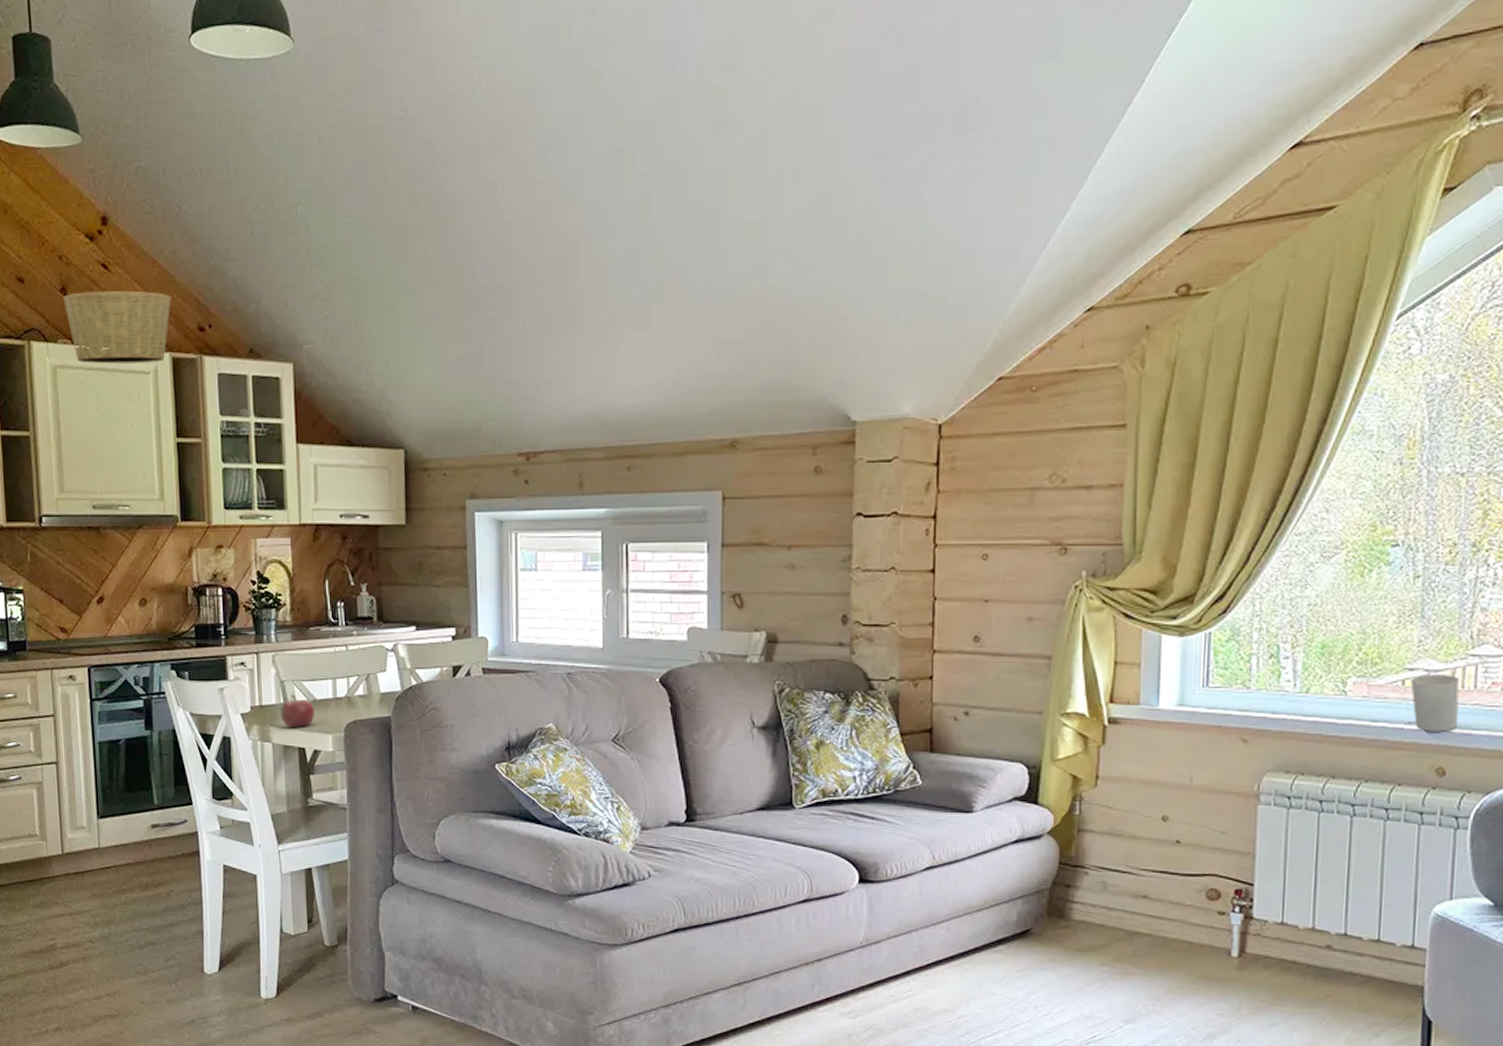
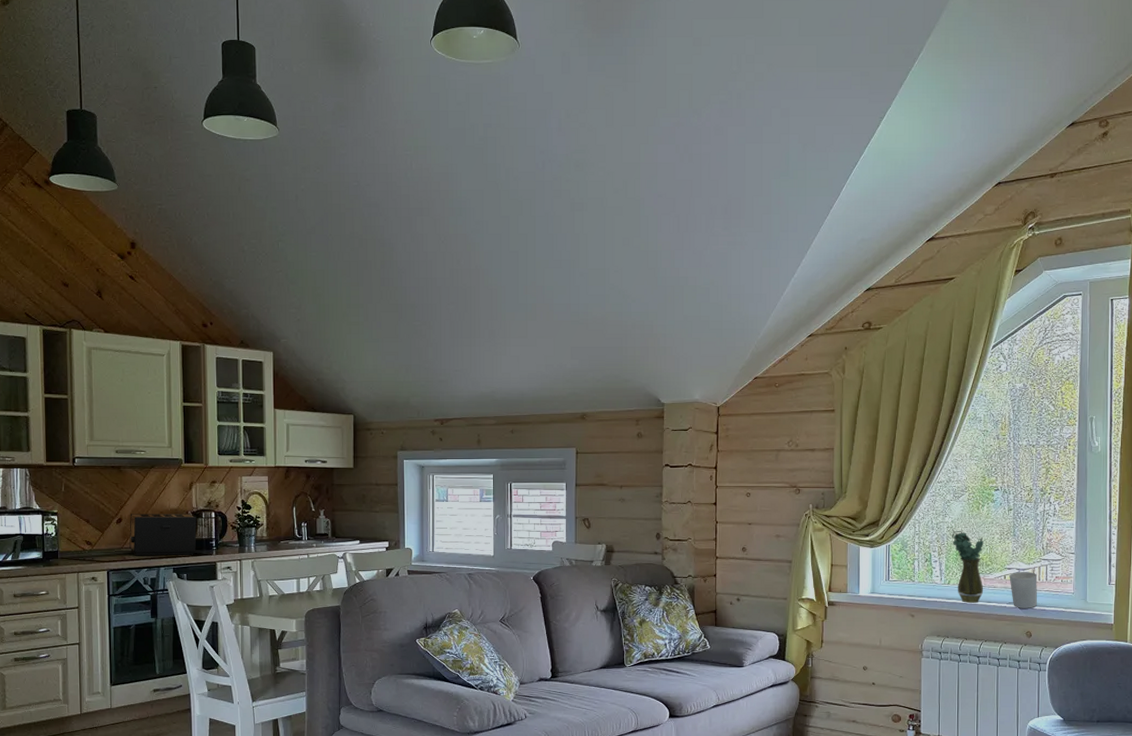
basket: present [63,290,172,364] -> none [98,295,183,348]
toaster: none [113,590,200,648] -> present [129,514,197,556]
fruit: present [281,694,314,729] -> none [257,590,283,615]
vase: none [1314,607,1369,722] -> present [951,529,984,603]

